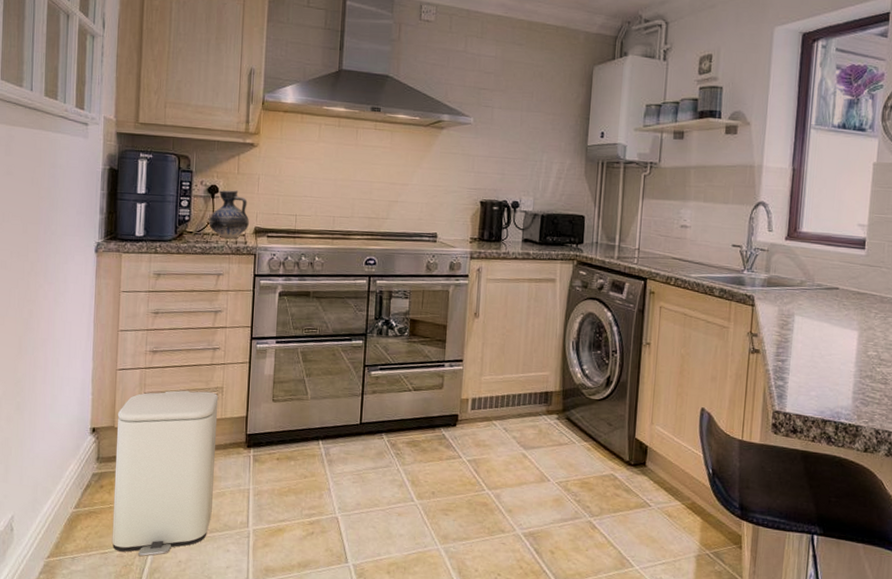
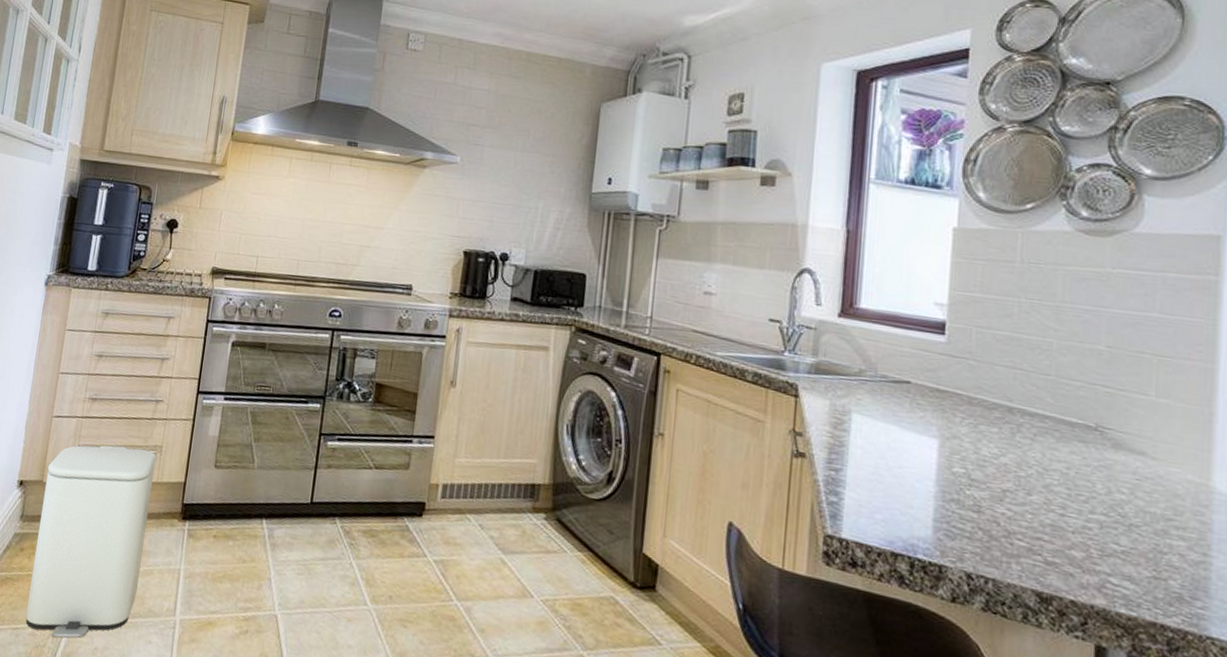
ceramic jug: present [209,190,250,238] -> none [164,225,208,279]

